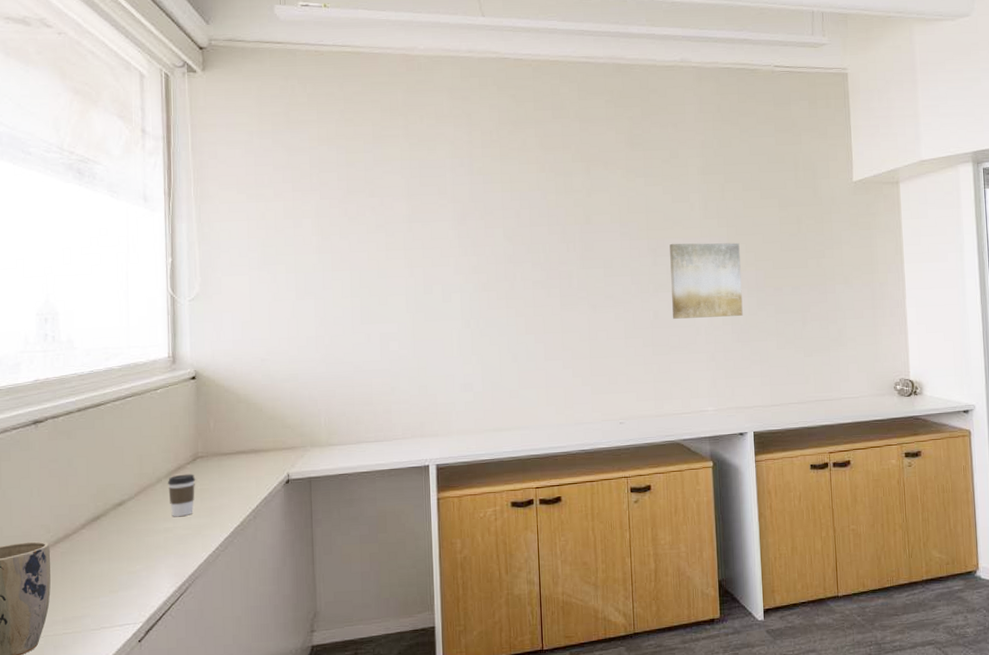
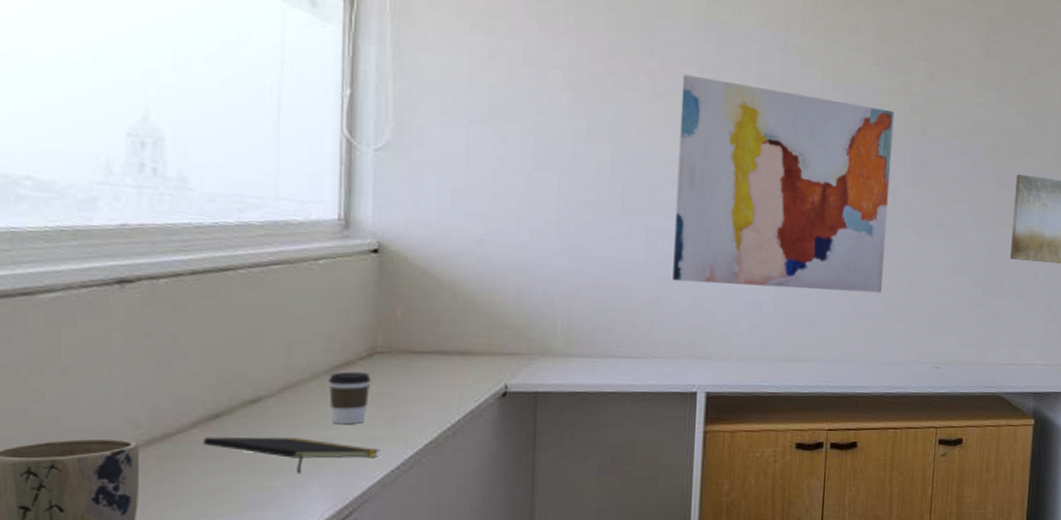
notepad: none [90,530,205,558] -> present [204,437,380,473]
wall art: none [397,205,568,374] -> present [673,74,894,293]

